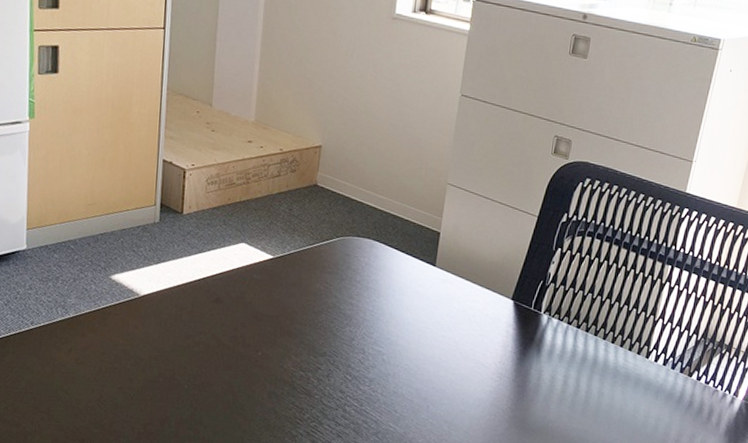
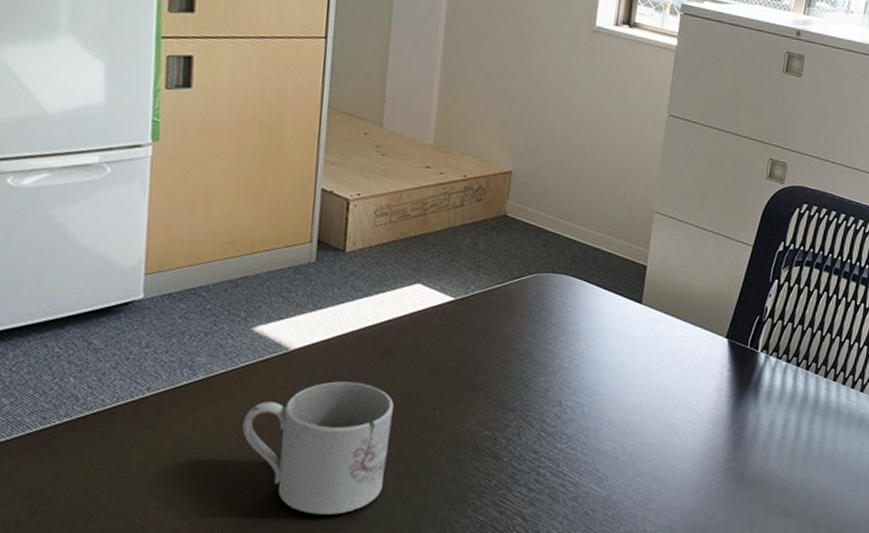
mug: none [104,323,224,434] -> present [242,381,394,515]

